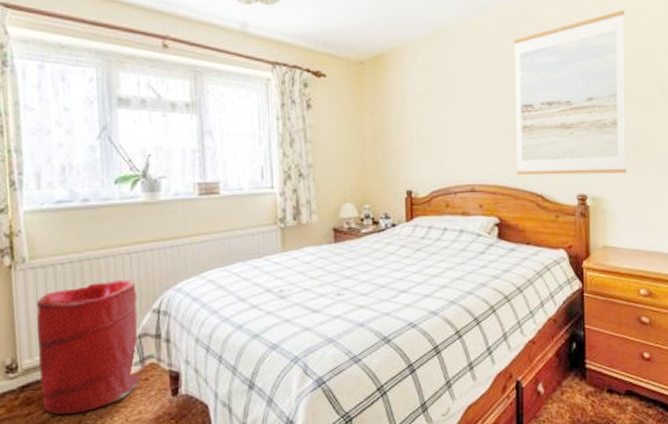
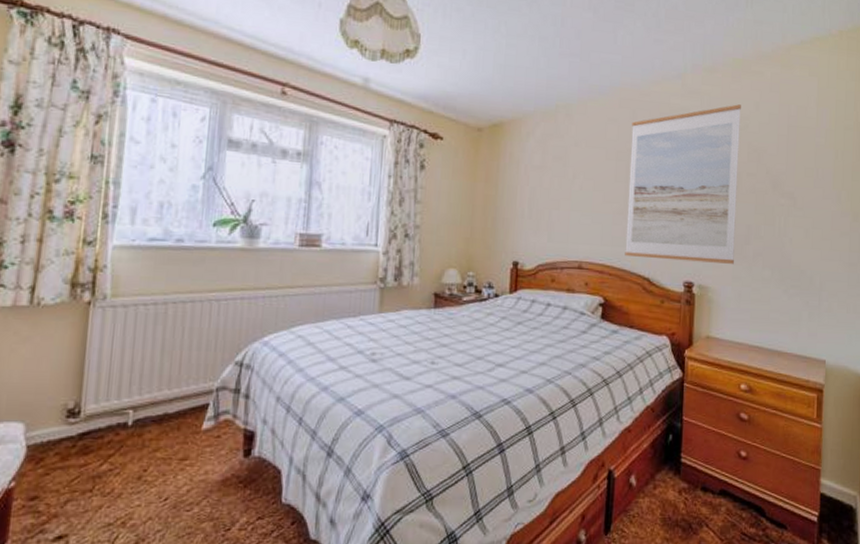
laundry hamper: present [36,280,139,415] -> none [101,327,221,468]

